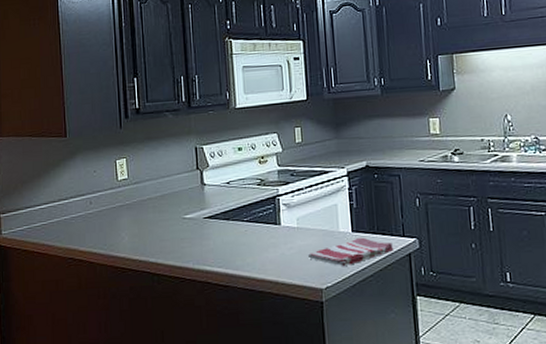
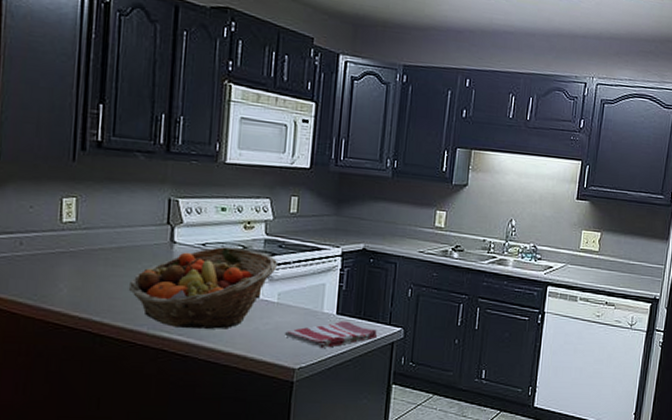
fruit basket: none [173,181,293,261] -> present [128,246,279,330]

